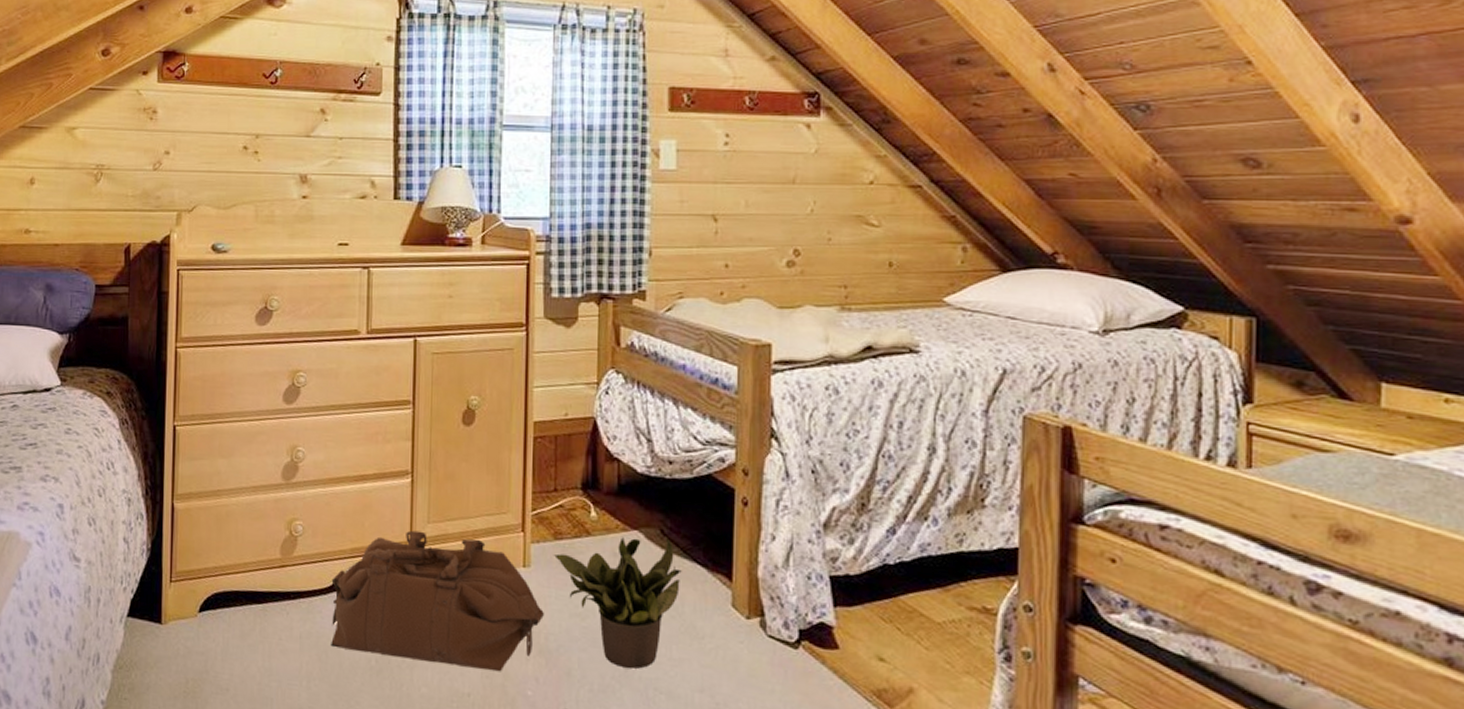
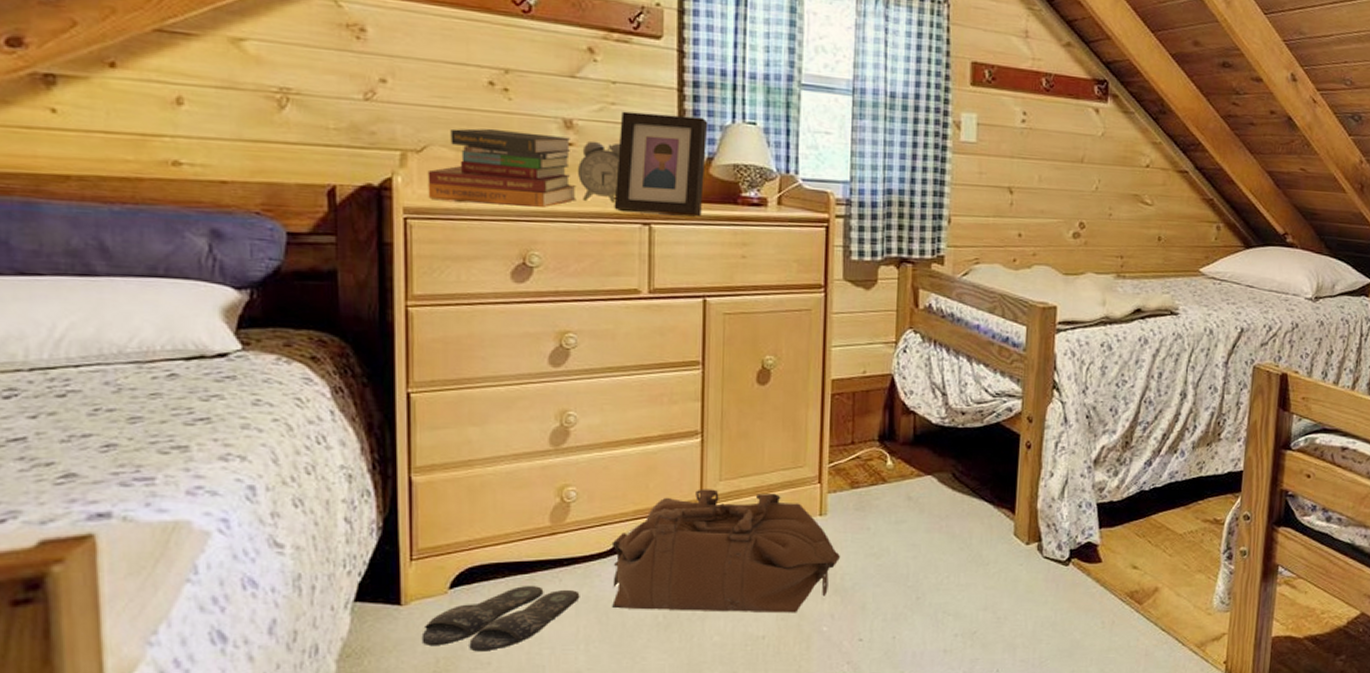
slippers: none [176,616,304,678] -> present [421,586,580,652]
books: none [195,187,309,257] -> present [427,128,577,209]
alarm clock: none [311,192,346,250] -> present [578,140,621,204]
picture frame: none [339,164,420,259] -> present [614,111,708,217]
potted plant: present [553,536,682,669] -> none [849,479,971,596]

